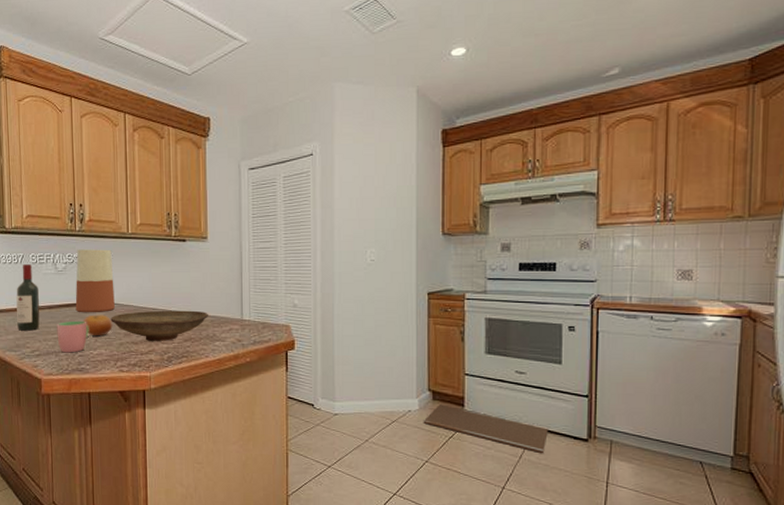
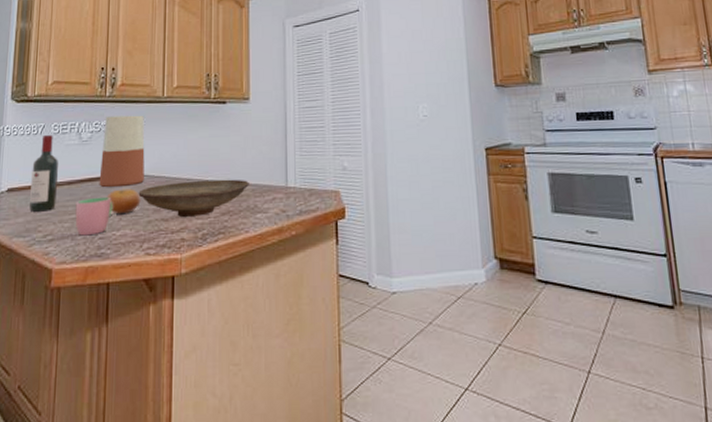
door mat: present [424,404,548,454] -> none [493,274,630,327]

